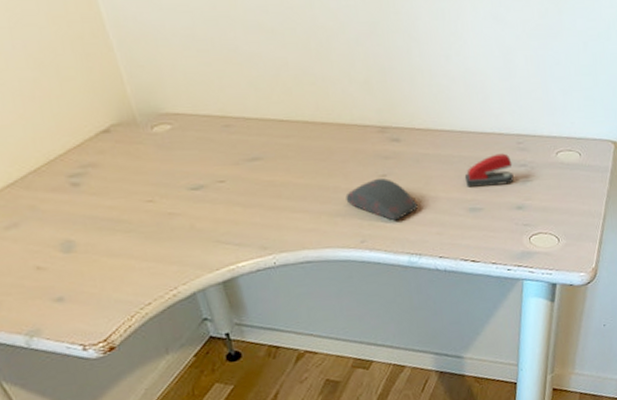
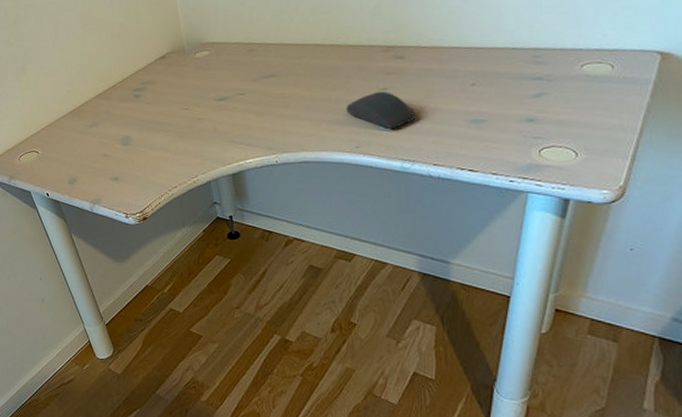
stapler: present [464,153,514,188] -> none [468,67,526,100]

